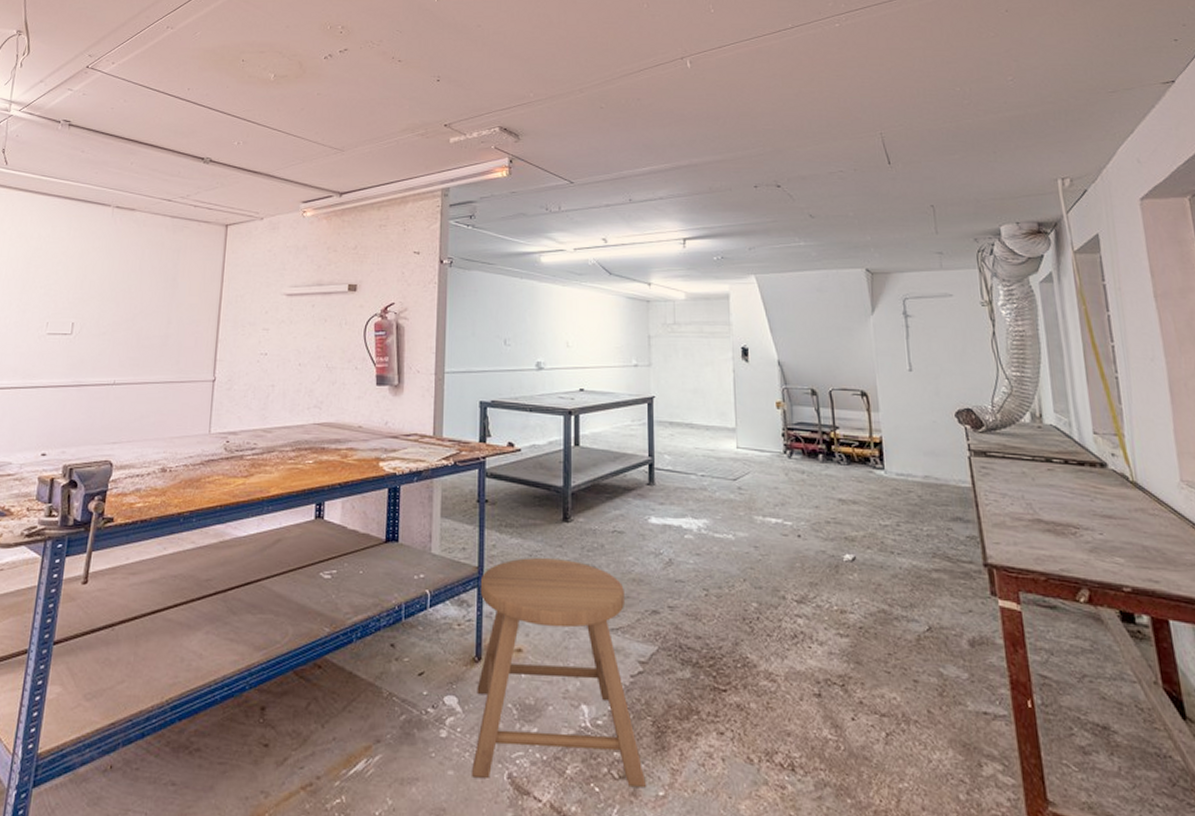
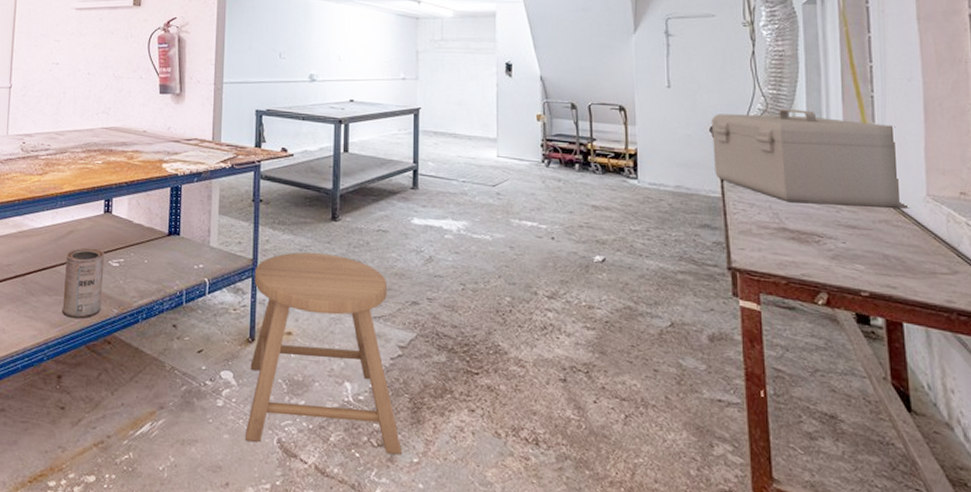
paint can: none [267,558,316,641] -> present [62,247,105,319]
tool box: none [956,392,1164,496] -> present [712,109,909,209]

